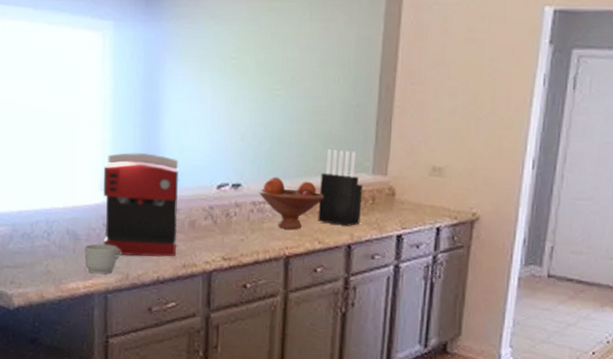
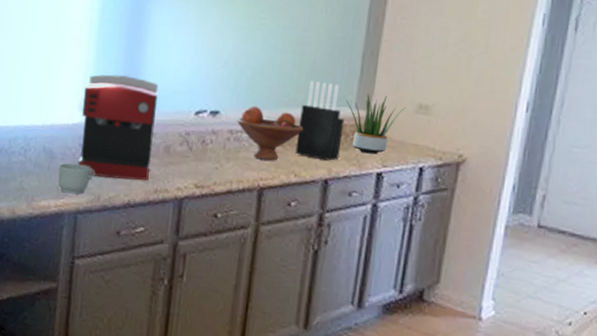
potted plant: none [363,158,421,217] -> present [345,93,406,154]

